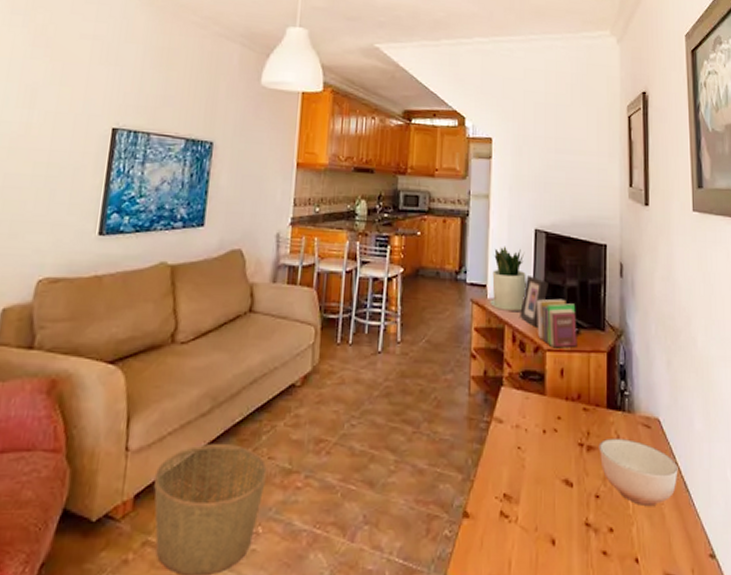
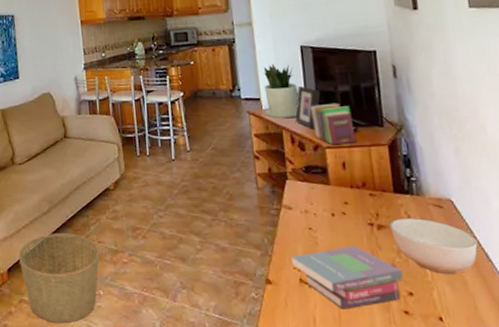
books: none [495,471,606,550] -> present [291,246,404,310]

